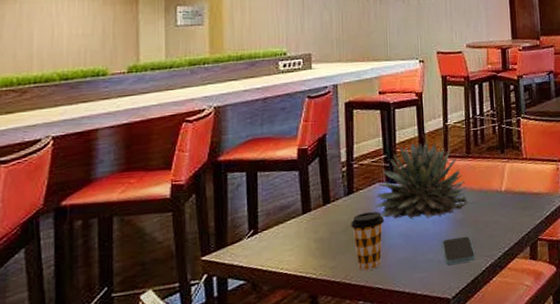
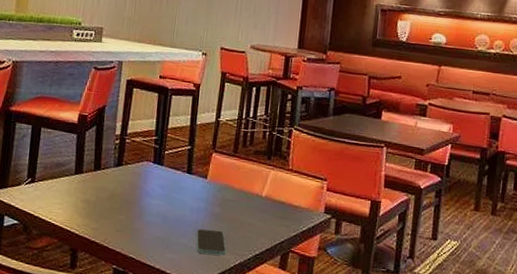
coffee cup: present [351,211,384,271] -> none [116,186,146,240]
succulent plant: present [376,142,468,219] -> none [140,131,228,206]

